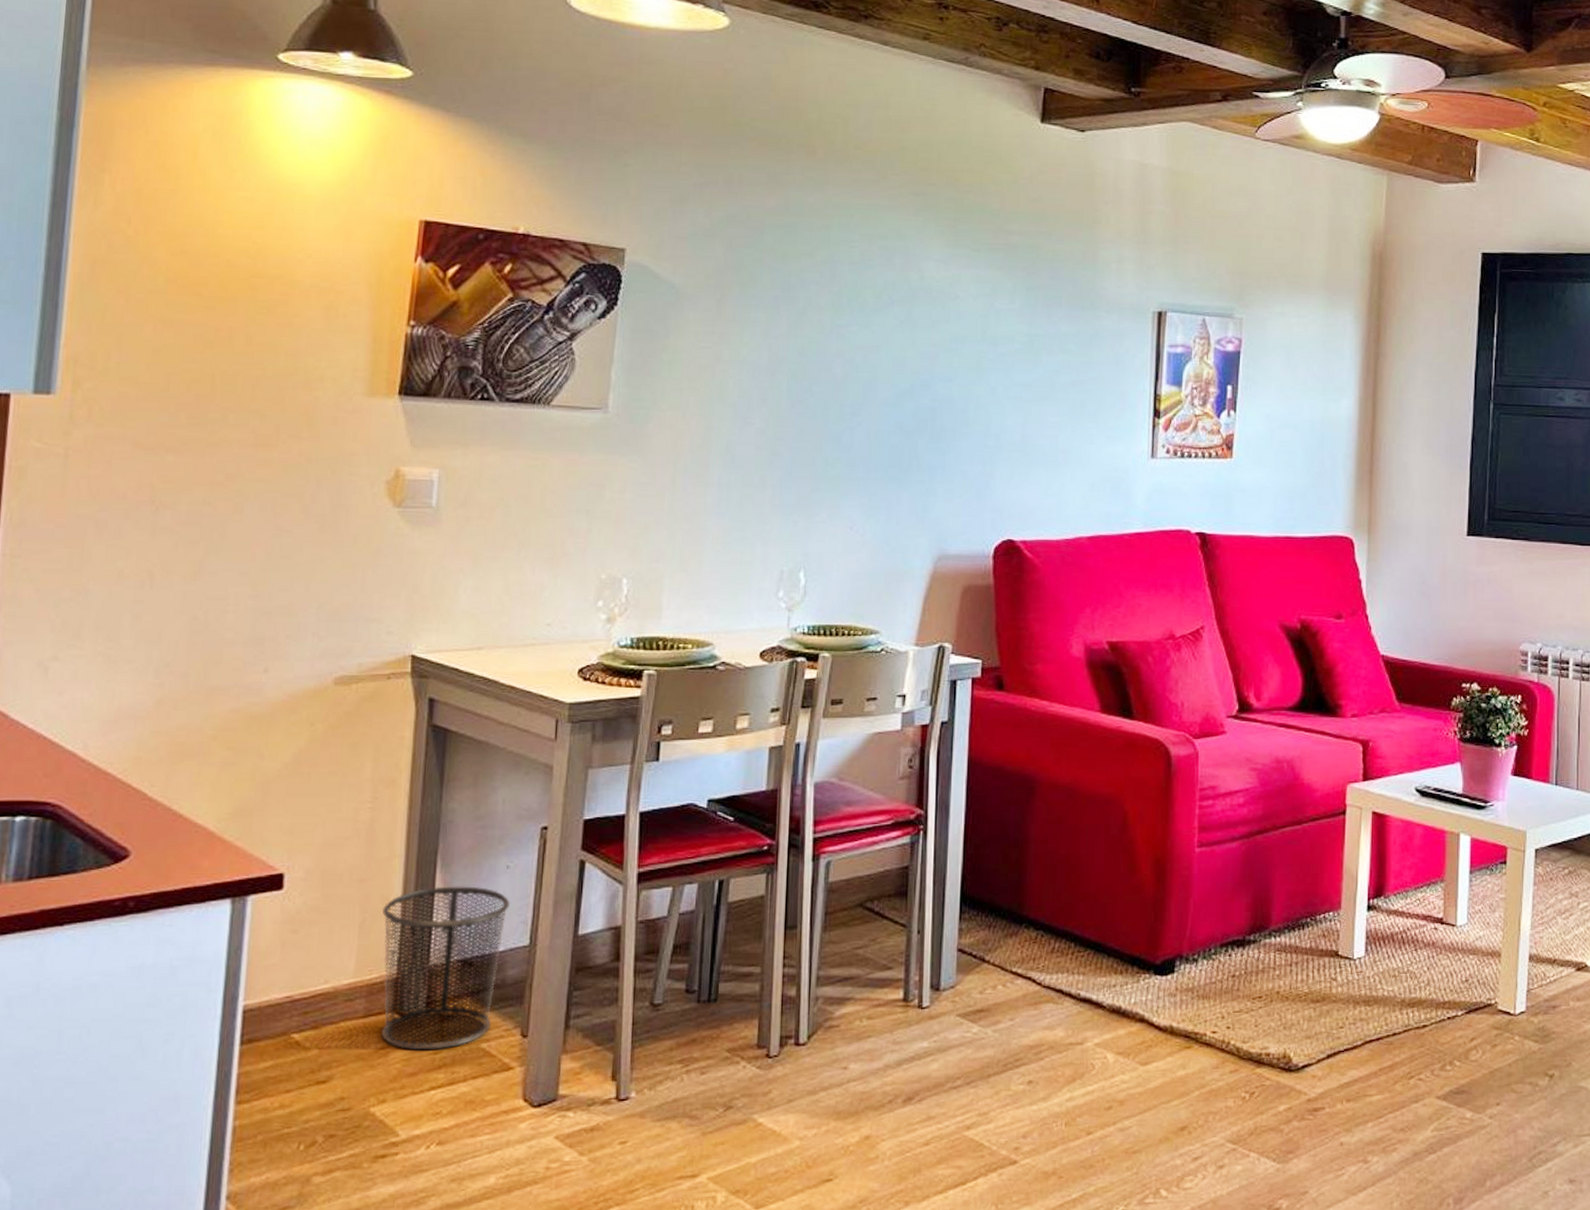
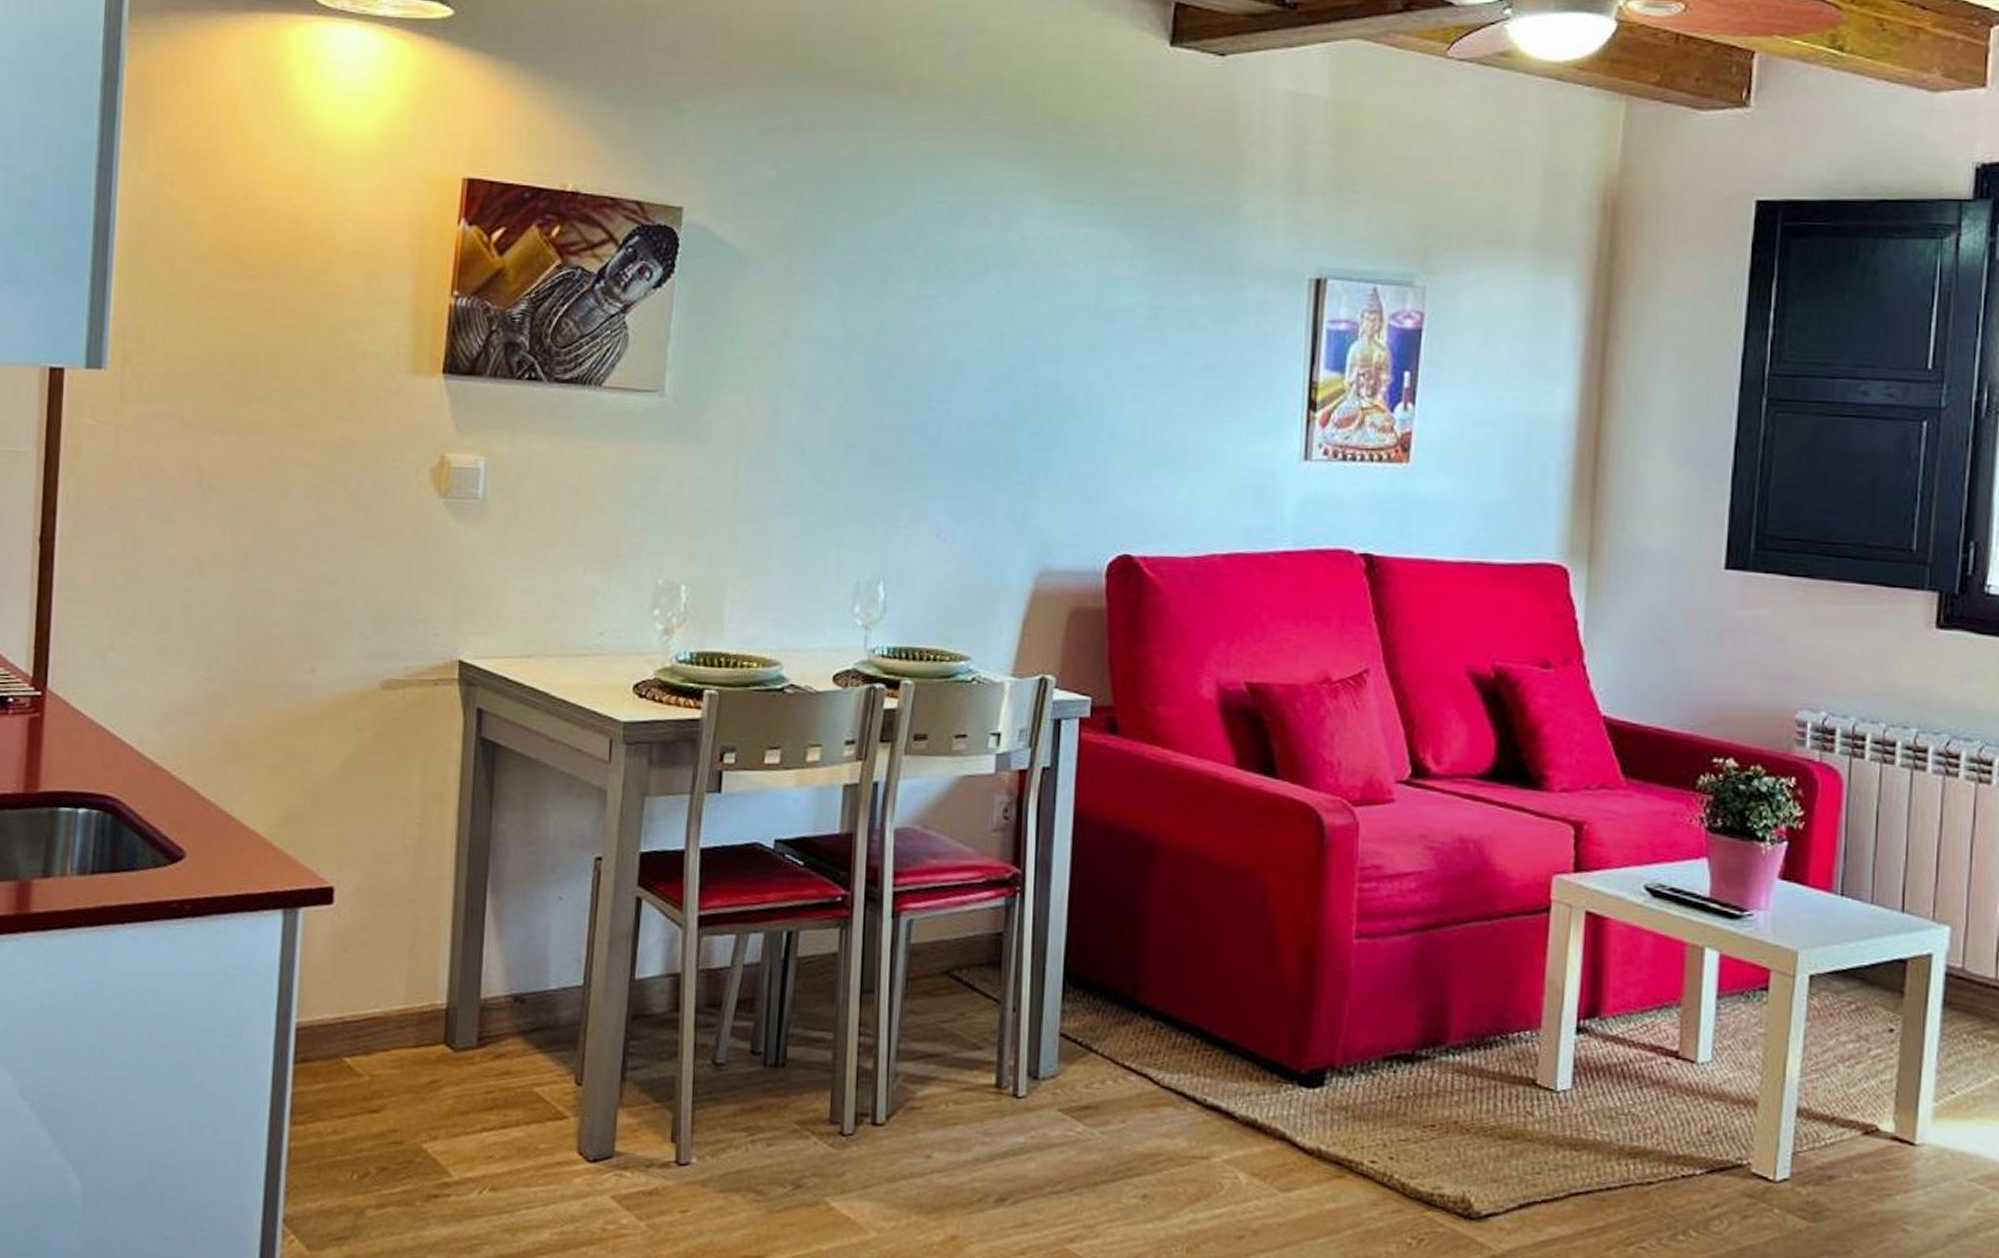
waste bin: present [382,886,511,1051] -> none [432,913,564,1090]

